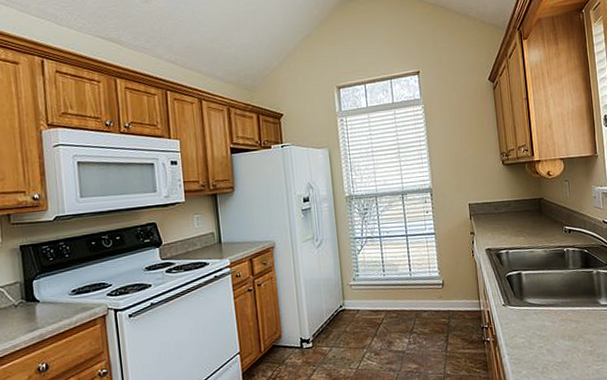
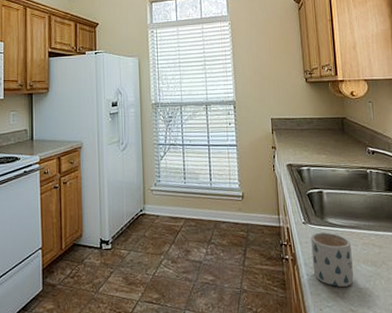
mug: none [511,312,553,363] -> present [311,232,354,287]

